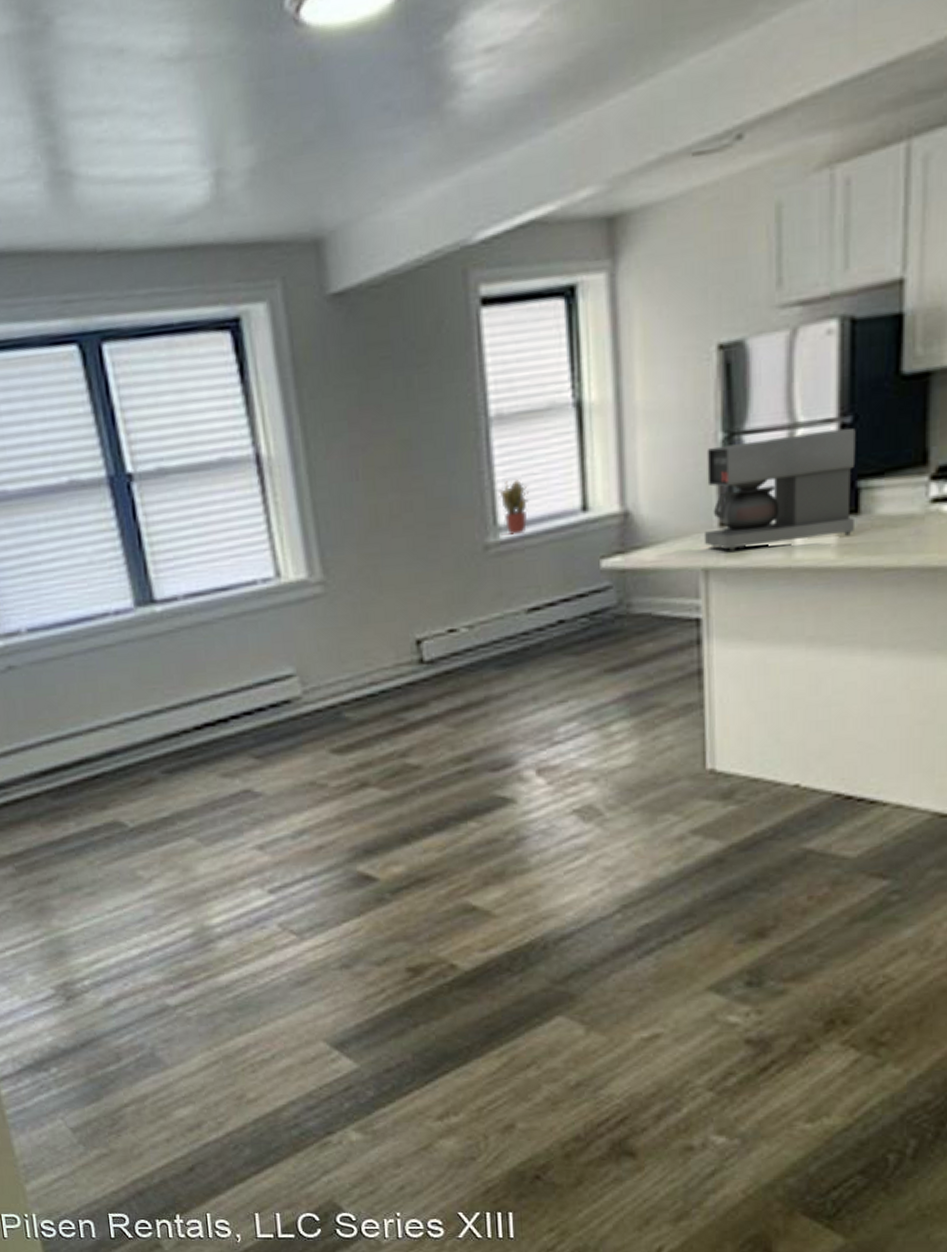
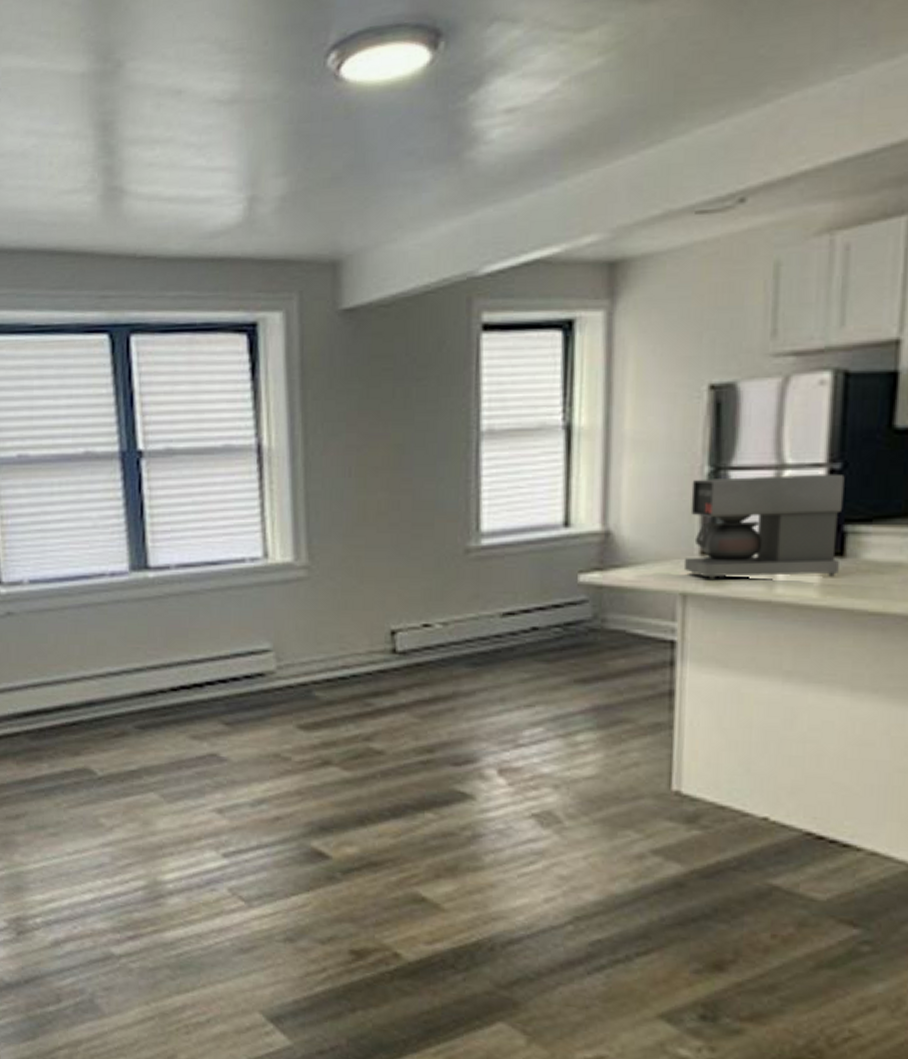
potted plant: present [499,480,529,535] -> none [484,491,513,541]

